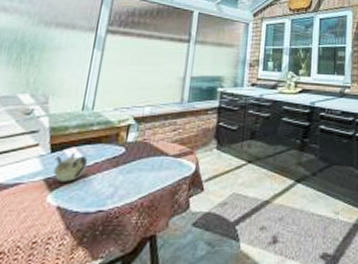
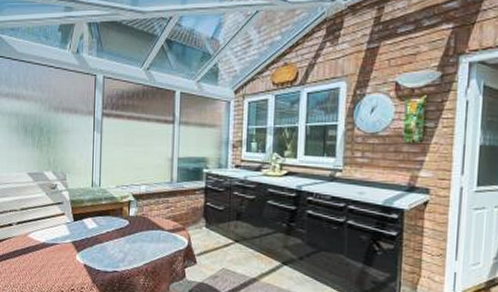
teapot: present [53,153,88,182] -> none [77,222,102,246]

